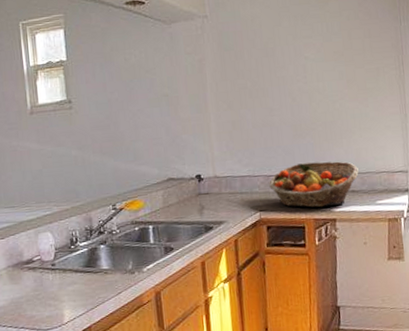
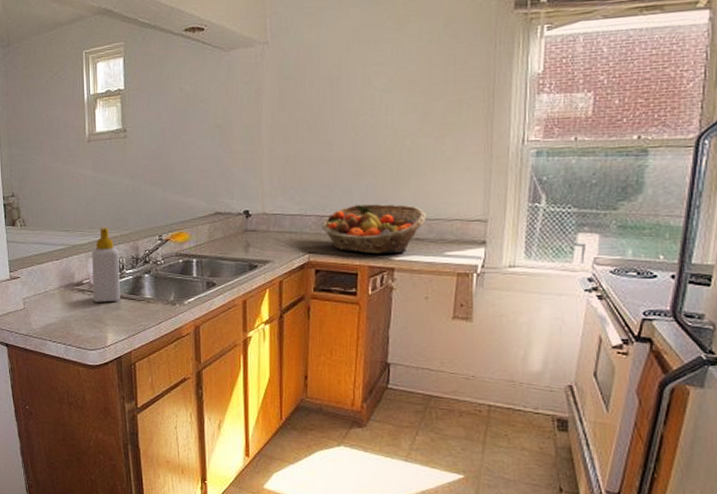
soap bottle: none [41,201,76,280] -> present [92,227,120,303]

